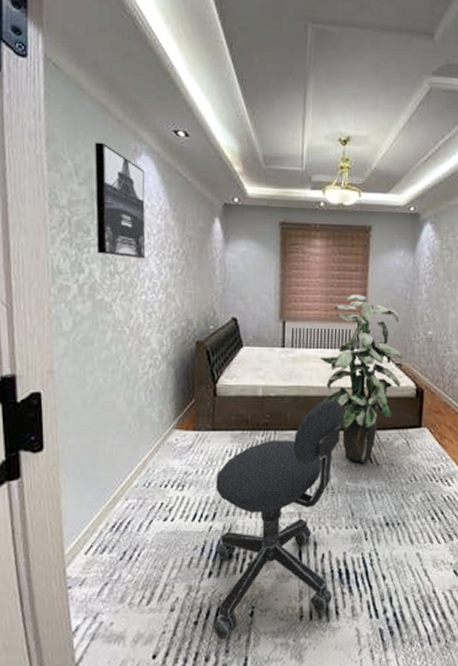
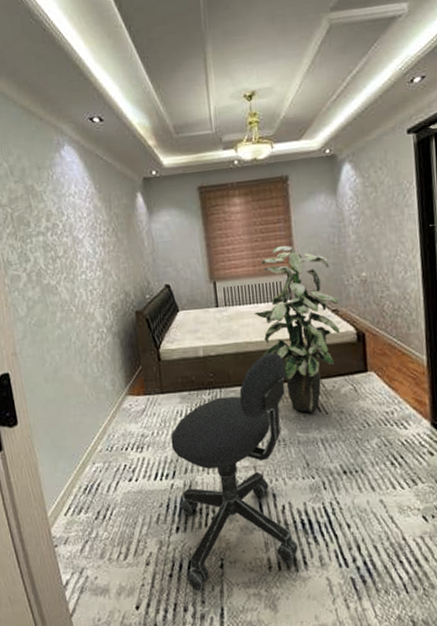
wall art: present [95,142,146,259] -> none [23,141,81,243]

